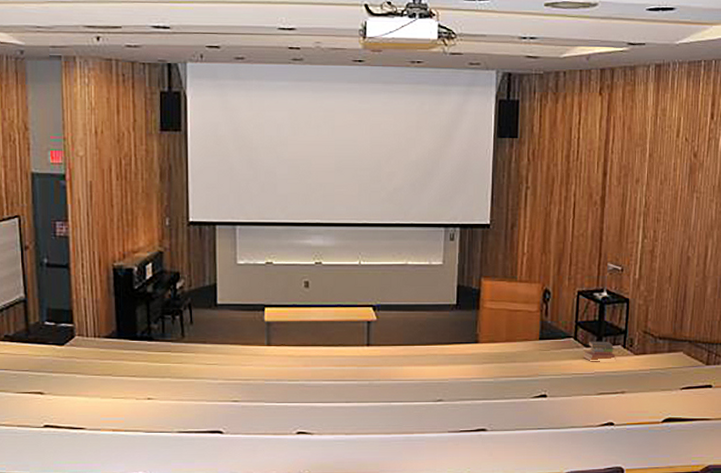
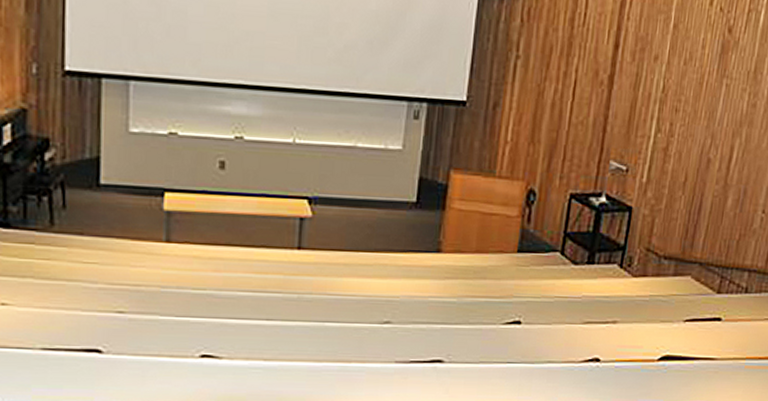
books: present [583,341,616,362] -> none [570,257,610,284]

